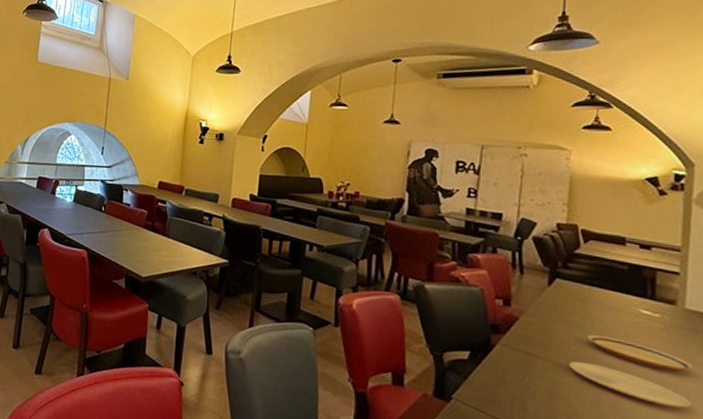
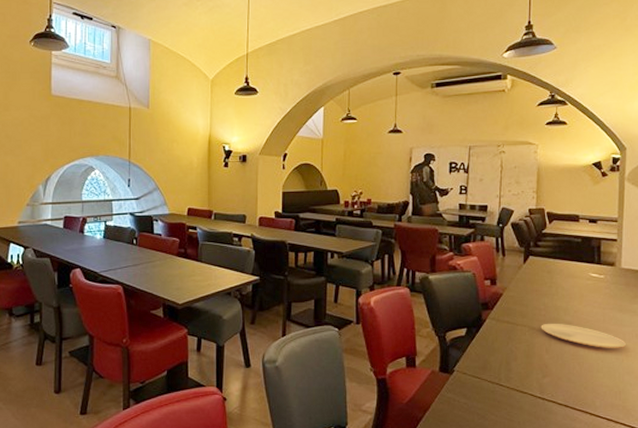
plate: present [588,334,695,372] -> none [554,299,628,320]

